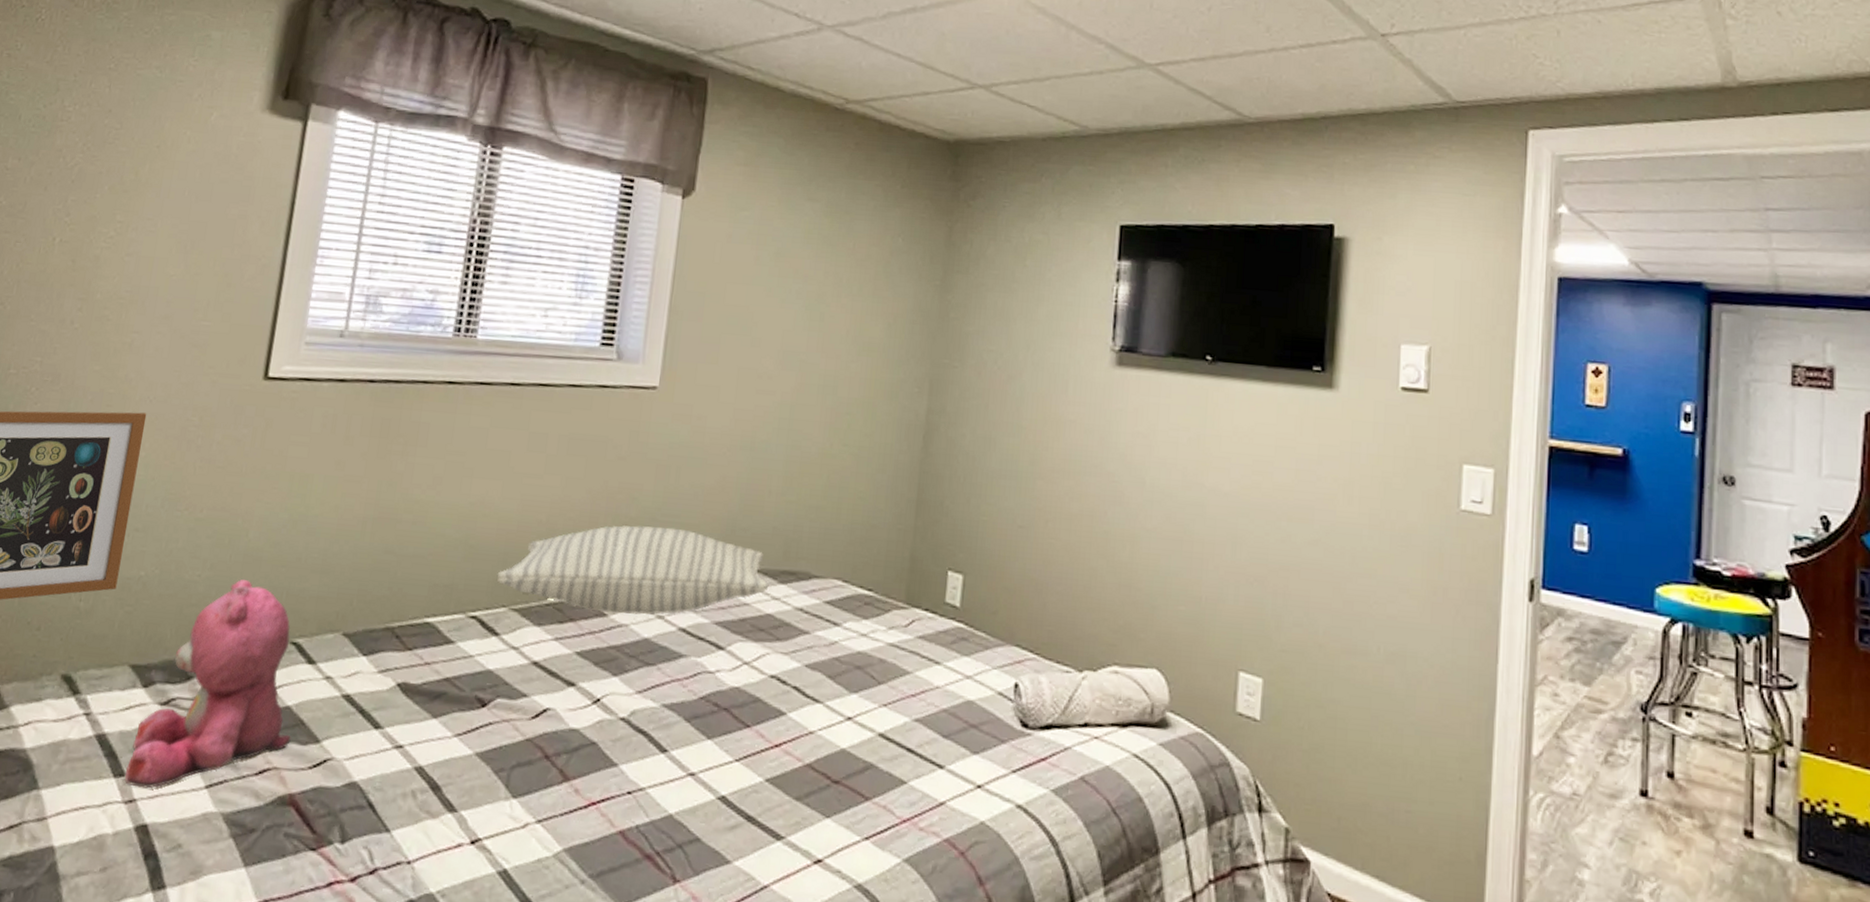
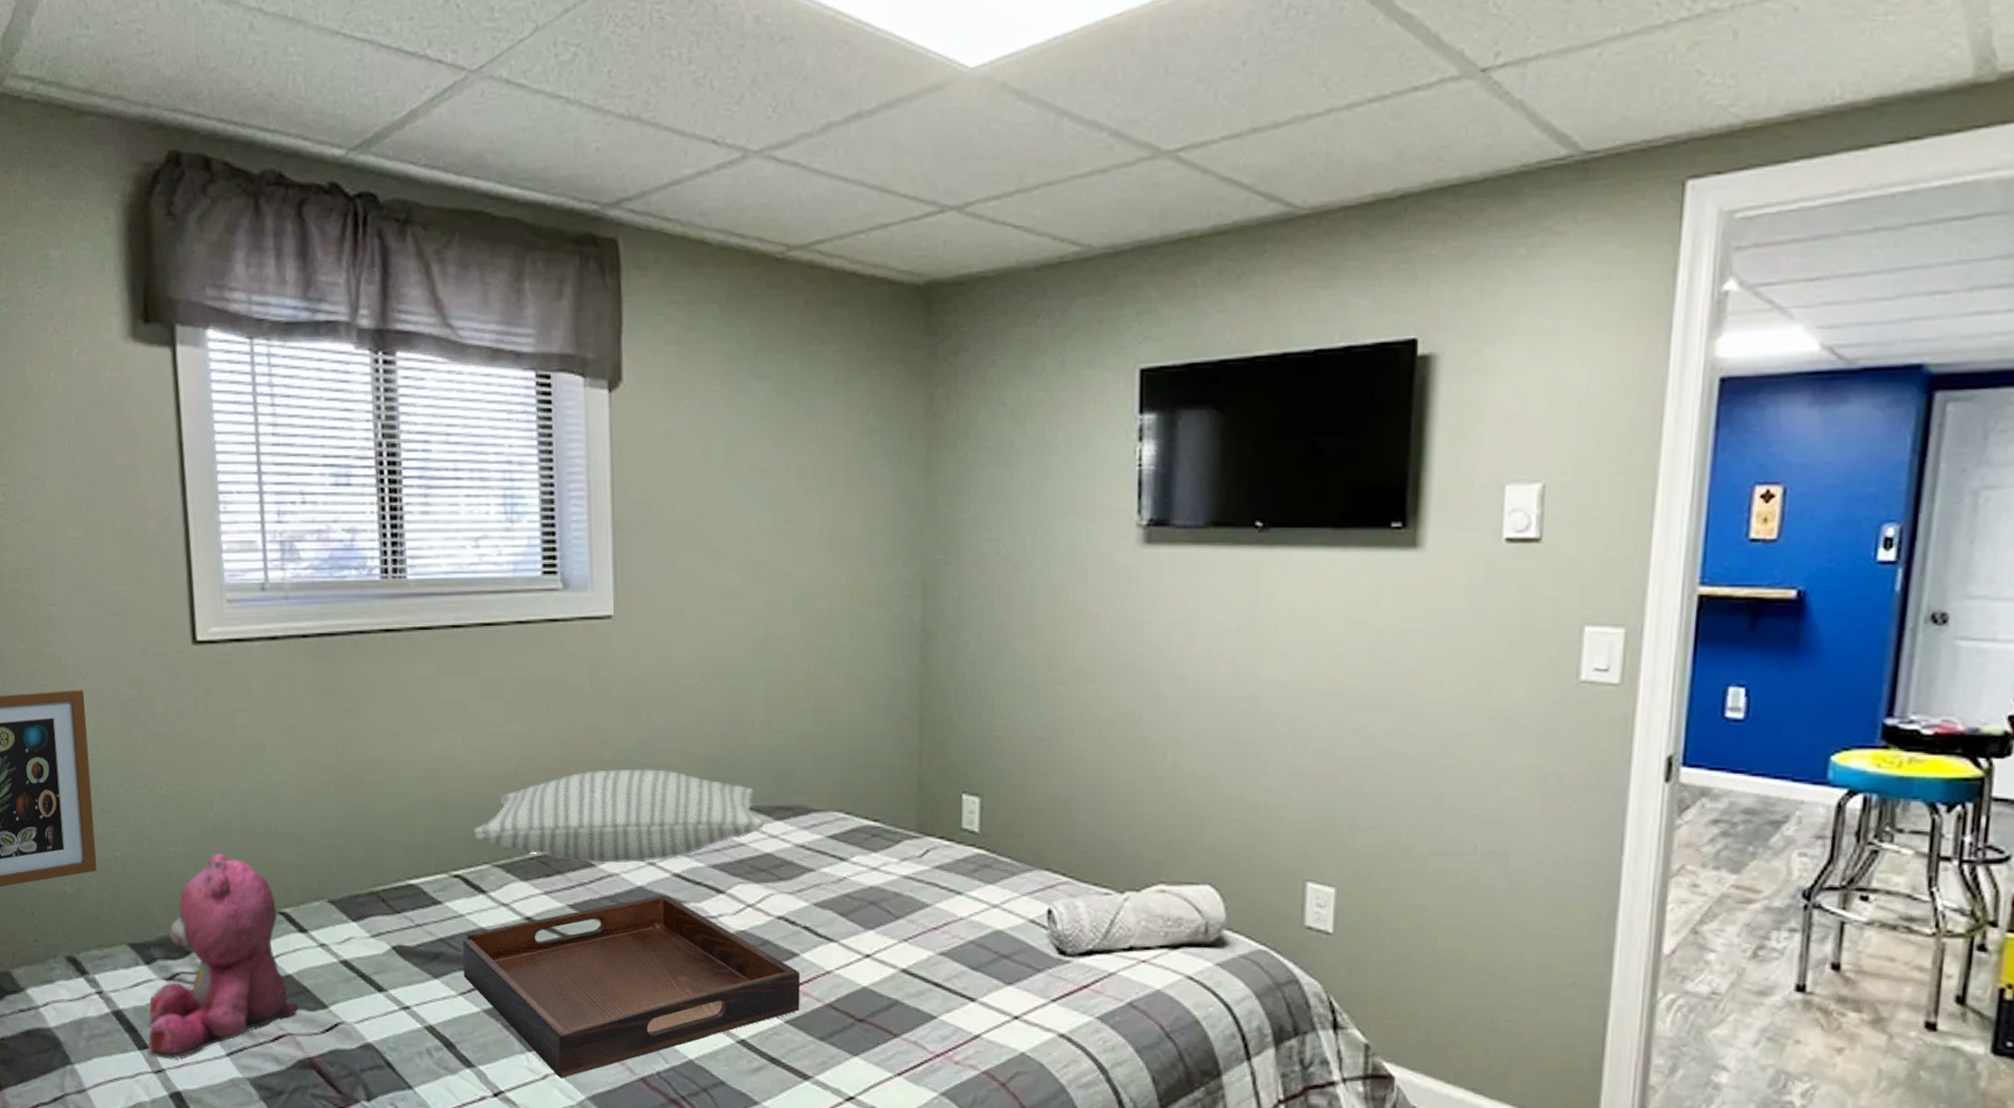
serving tray: none [462,647,785,828] -> present [462,894,800,1079]

